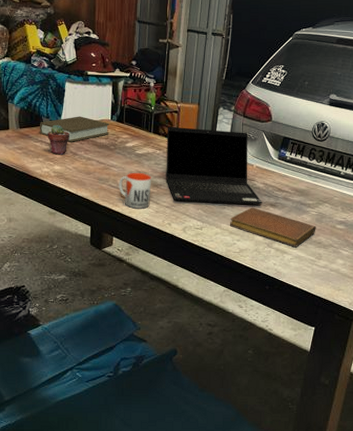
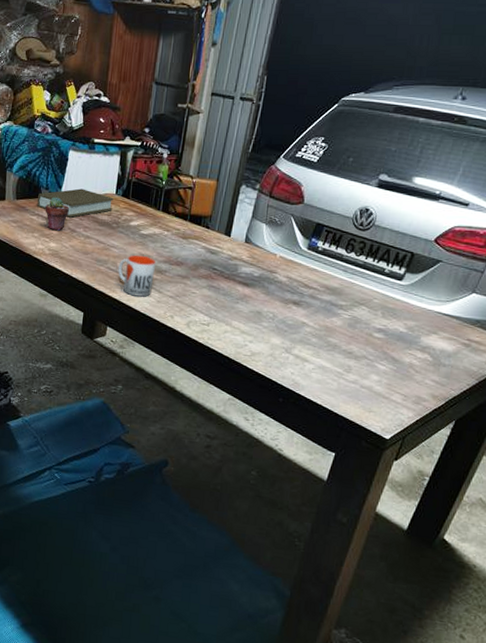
laptop computer: present [166,126,262,205] -> none [172,204,284,302]
notebook: present [230,207,316,247] -> none [243,304,348,355]

